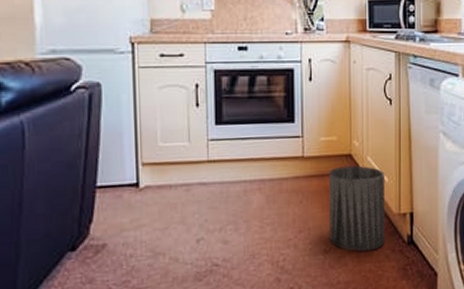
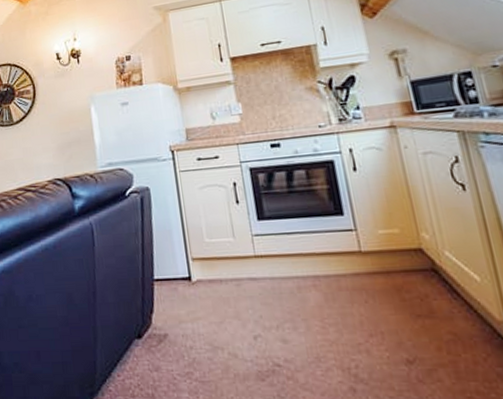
trash can: present [329,165,385,252] -> none [396,261,493,367]

